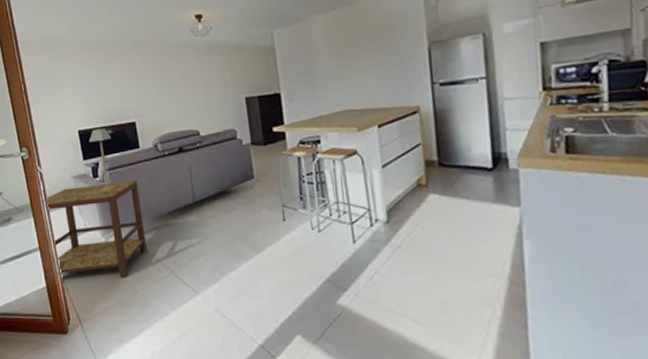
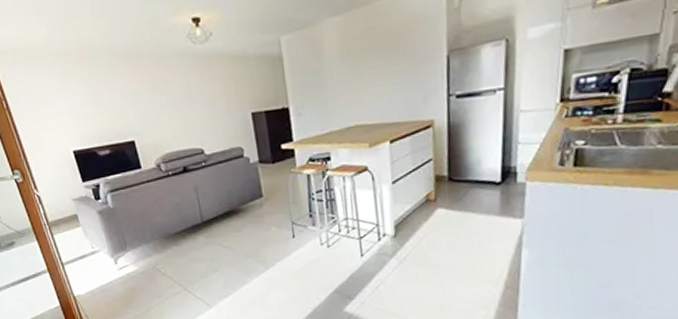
side table: present [46,180,148,278] -> none [47,202,159,295]
table lamp: present [89,128,118,193] -> none [86,148,123,216]

